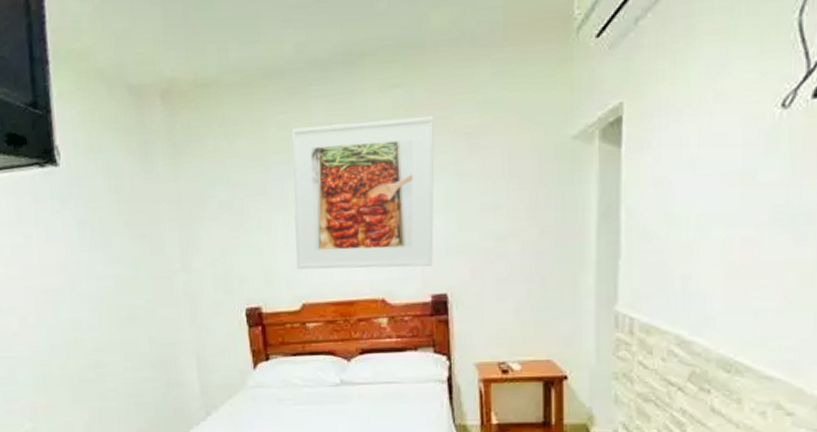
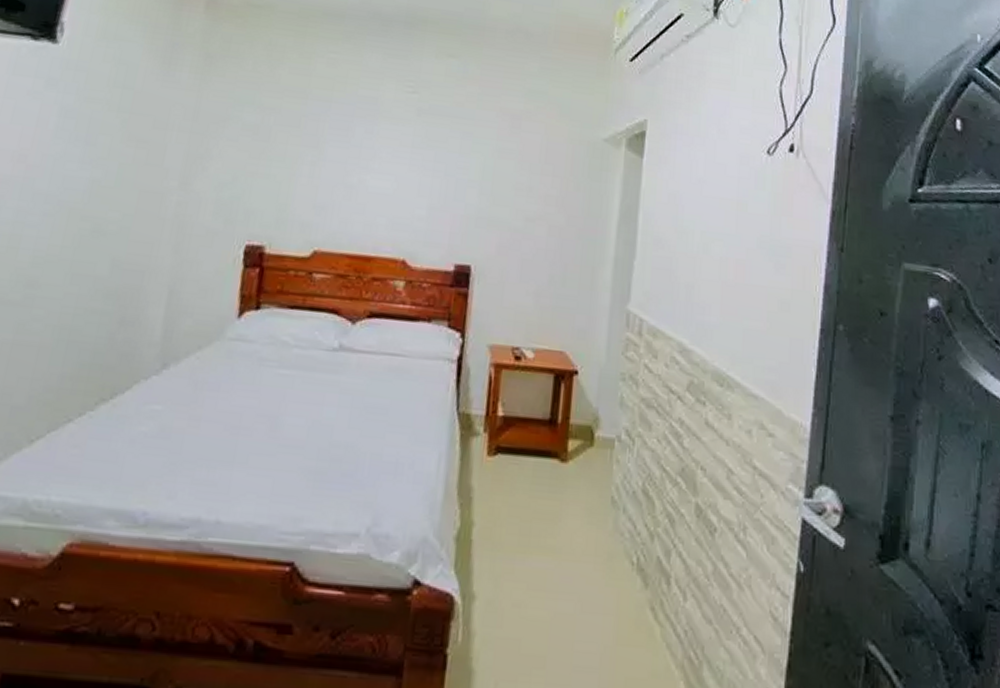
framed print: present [291,116,435,270] -> none [315,69,484,234]

